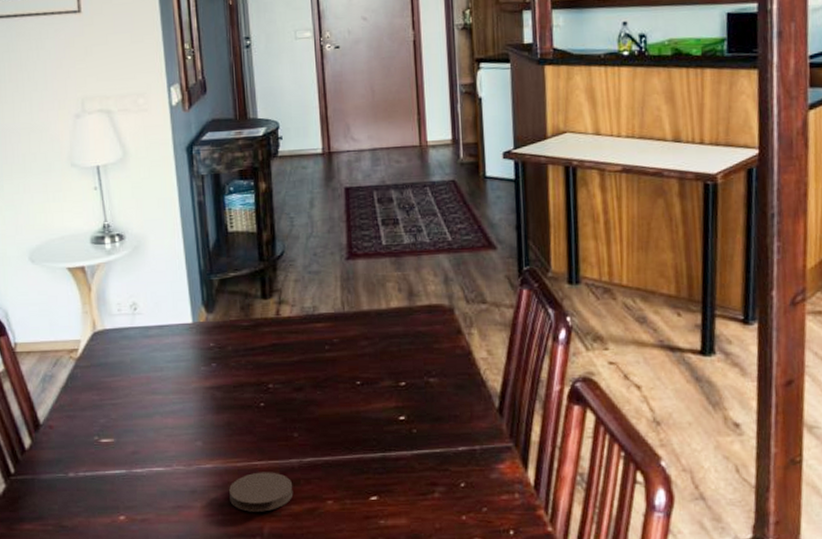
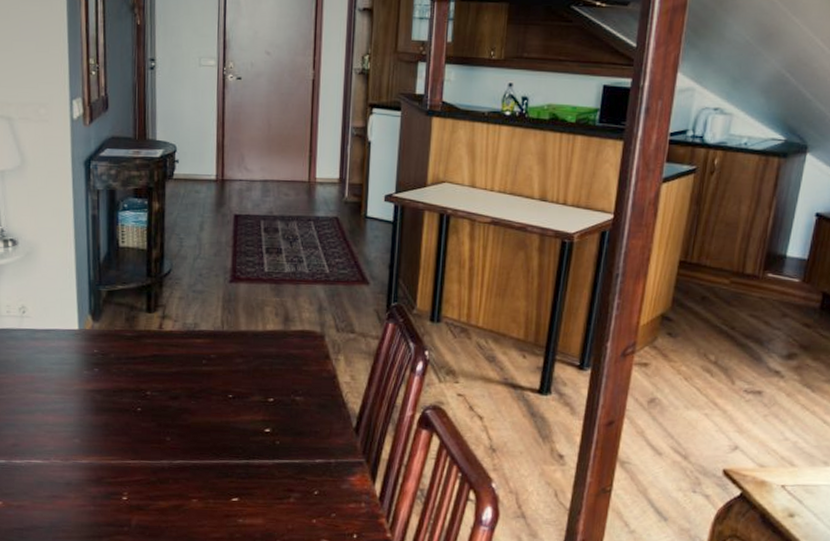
coaster: present [229,472,294,512] -> none [102,470,162,506]

